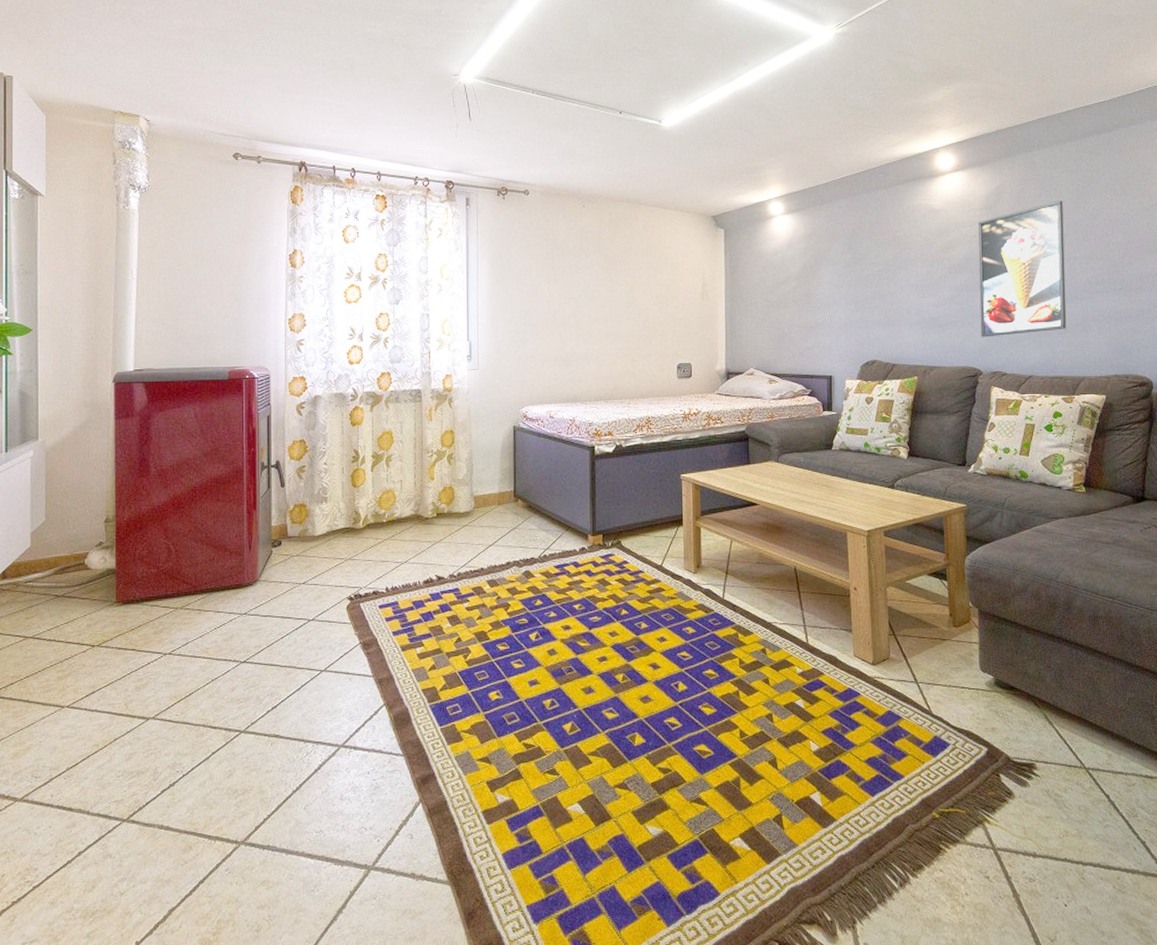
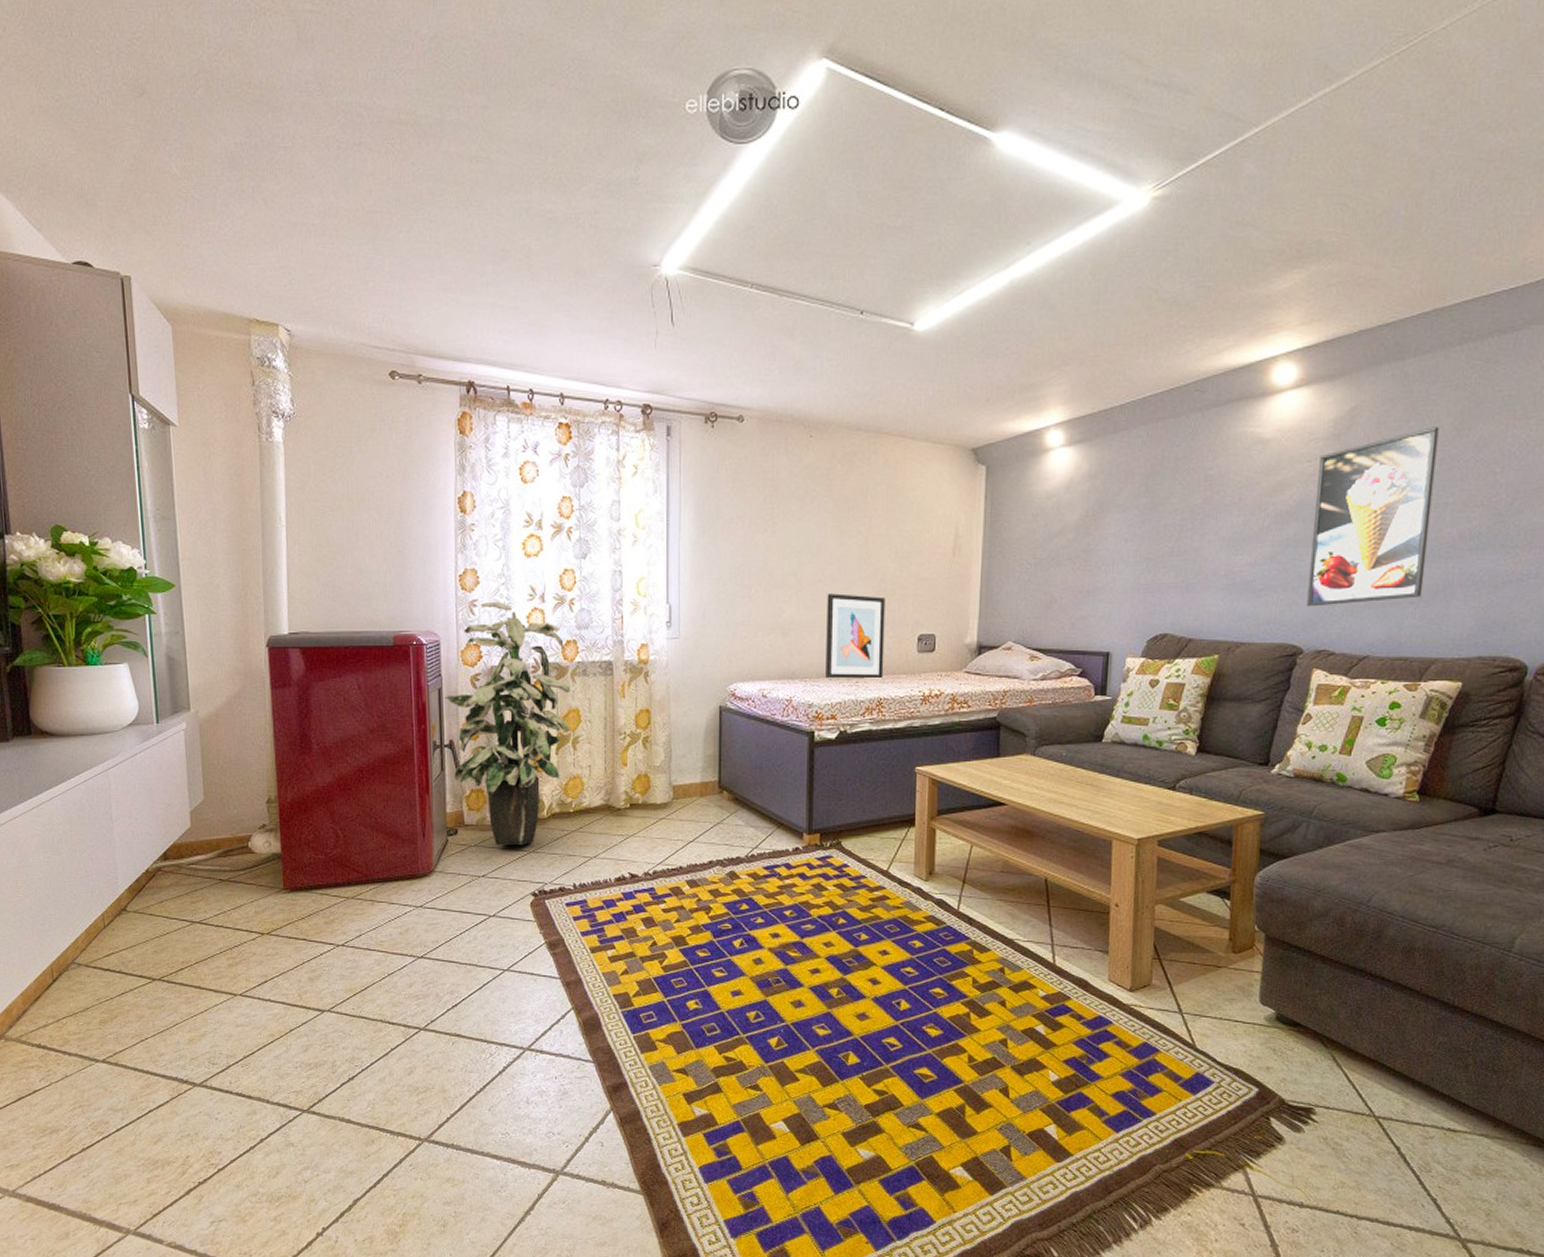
indoor plant: none [273,340,385,555] -> present [444,601,571,846]
wall art: none [601,331,651,402] -> present [826,593,886,679]

